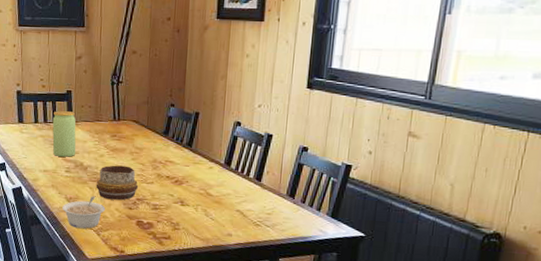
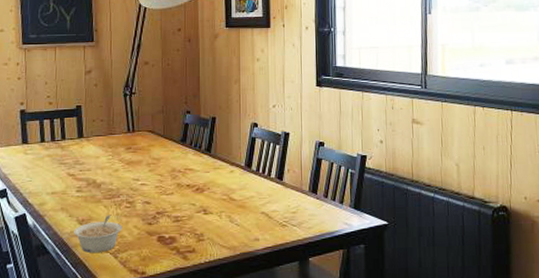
jar: present [52,111,76,157] -> none [60,127,88,176]
decorative bowl: present [96,165,139,201] -> none [111,178,158,217]

